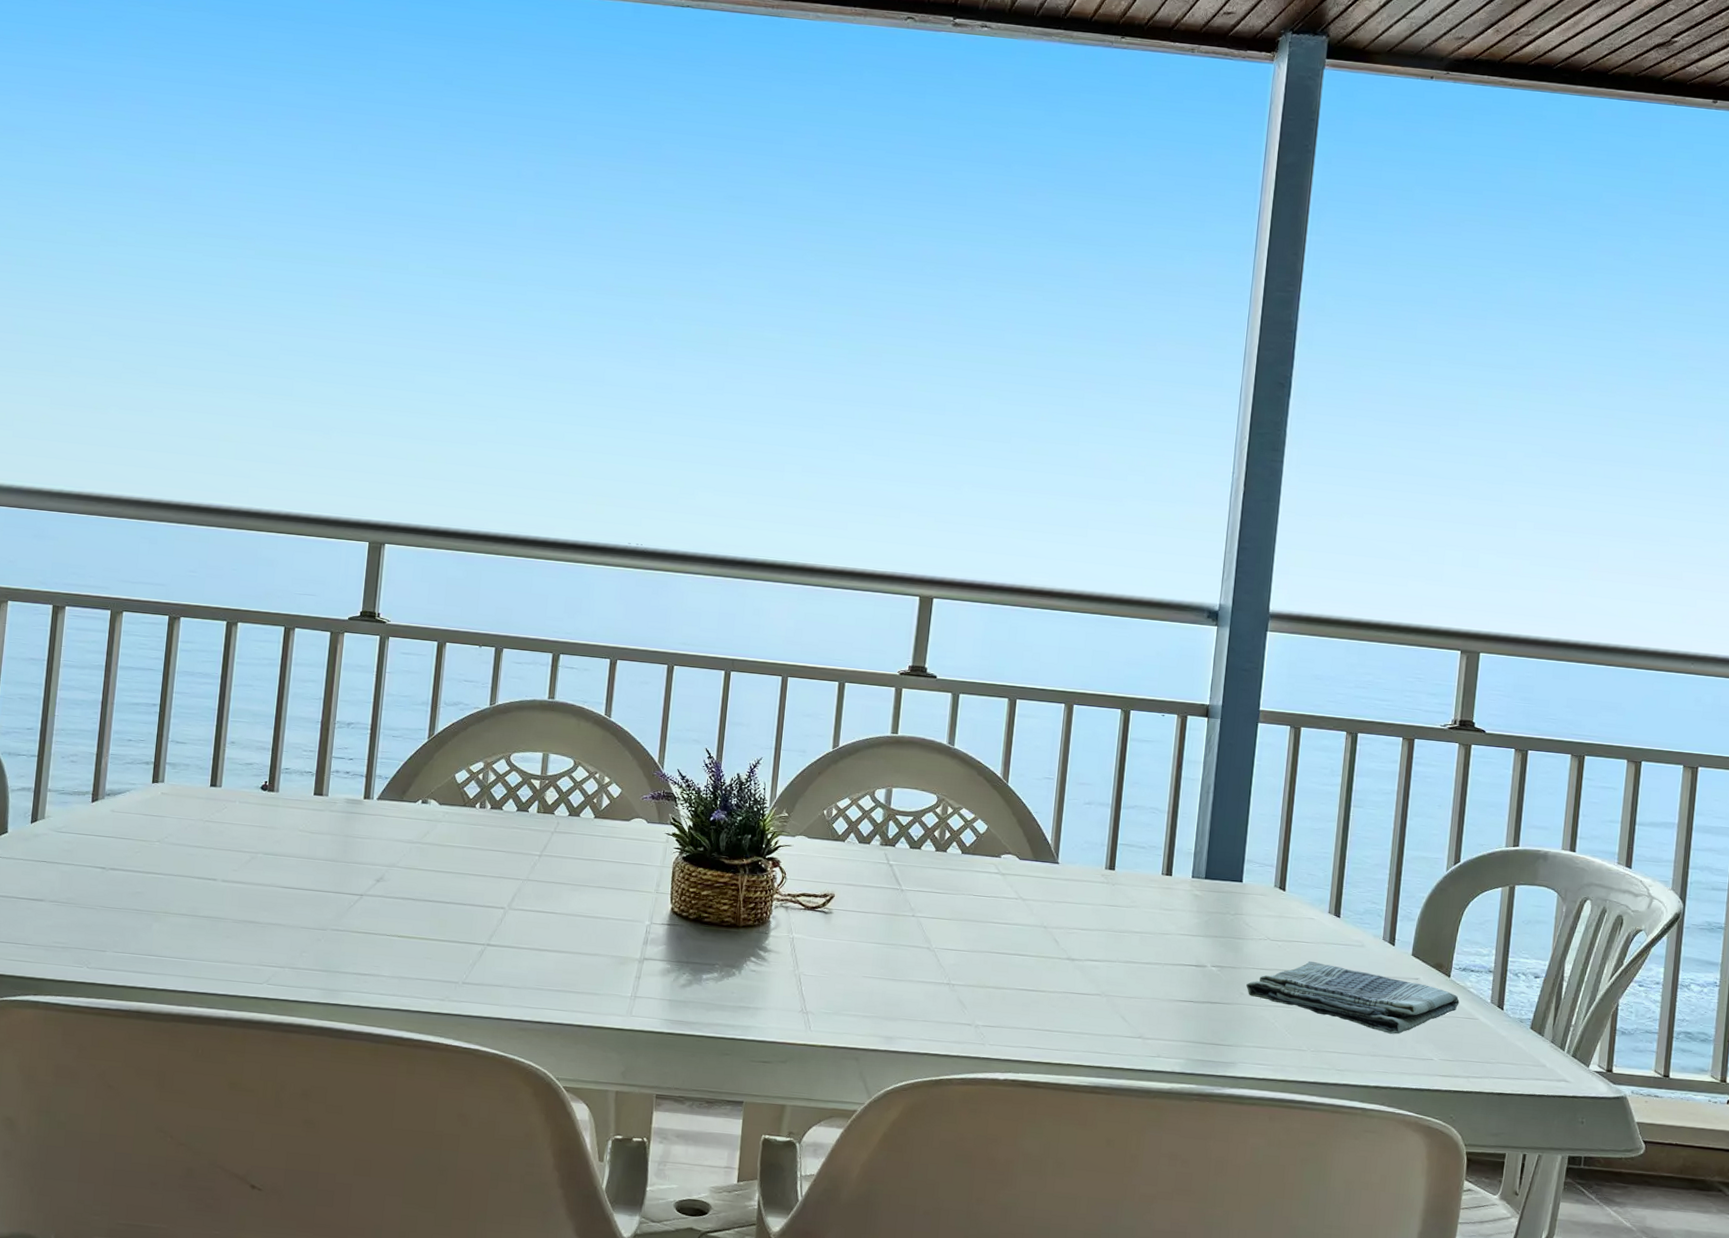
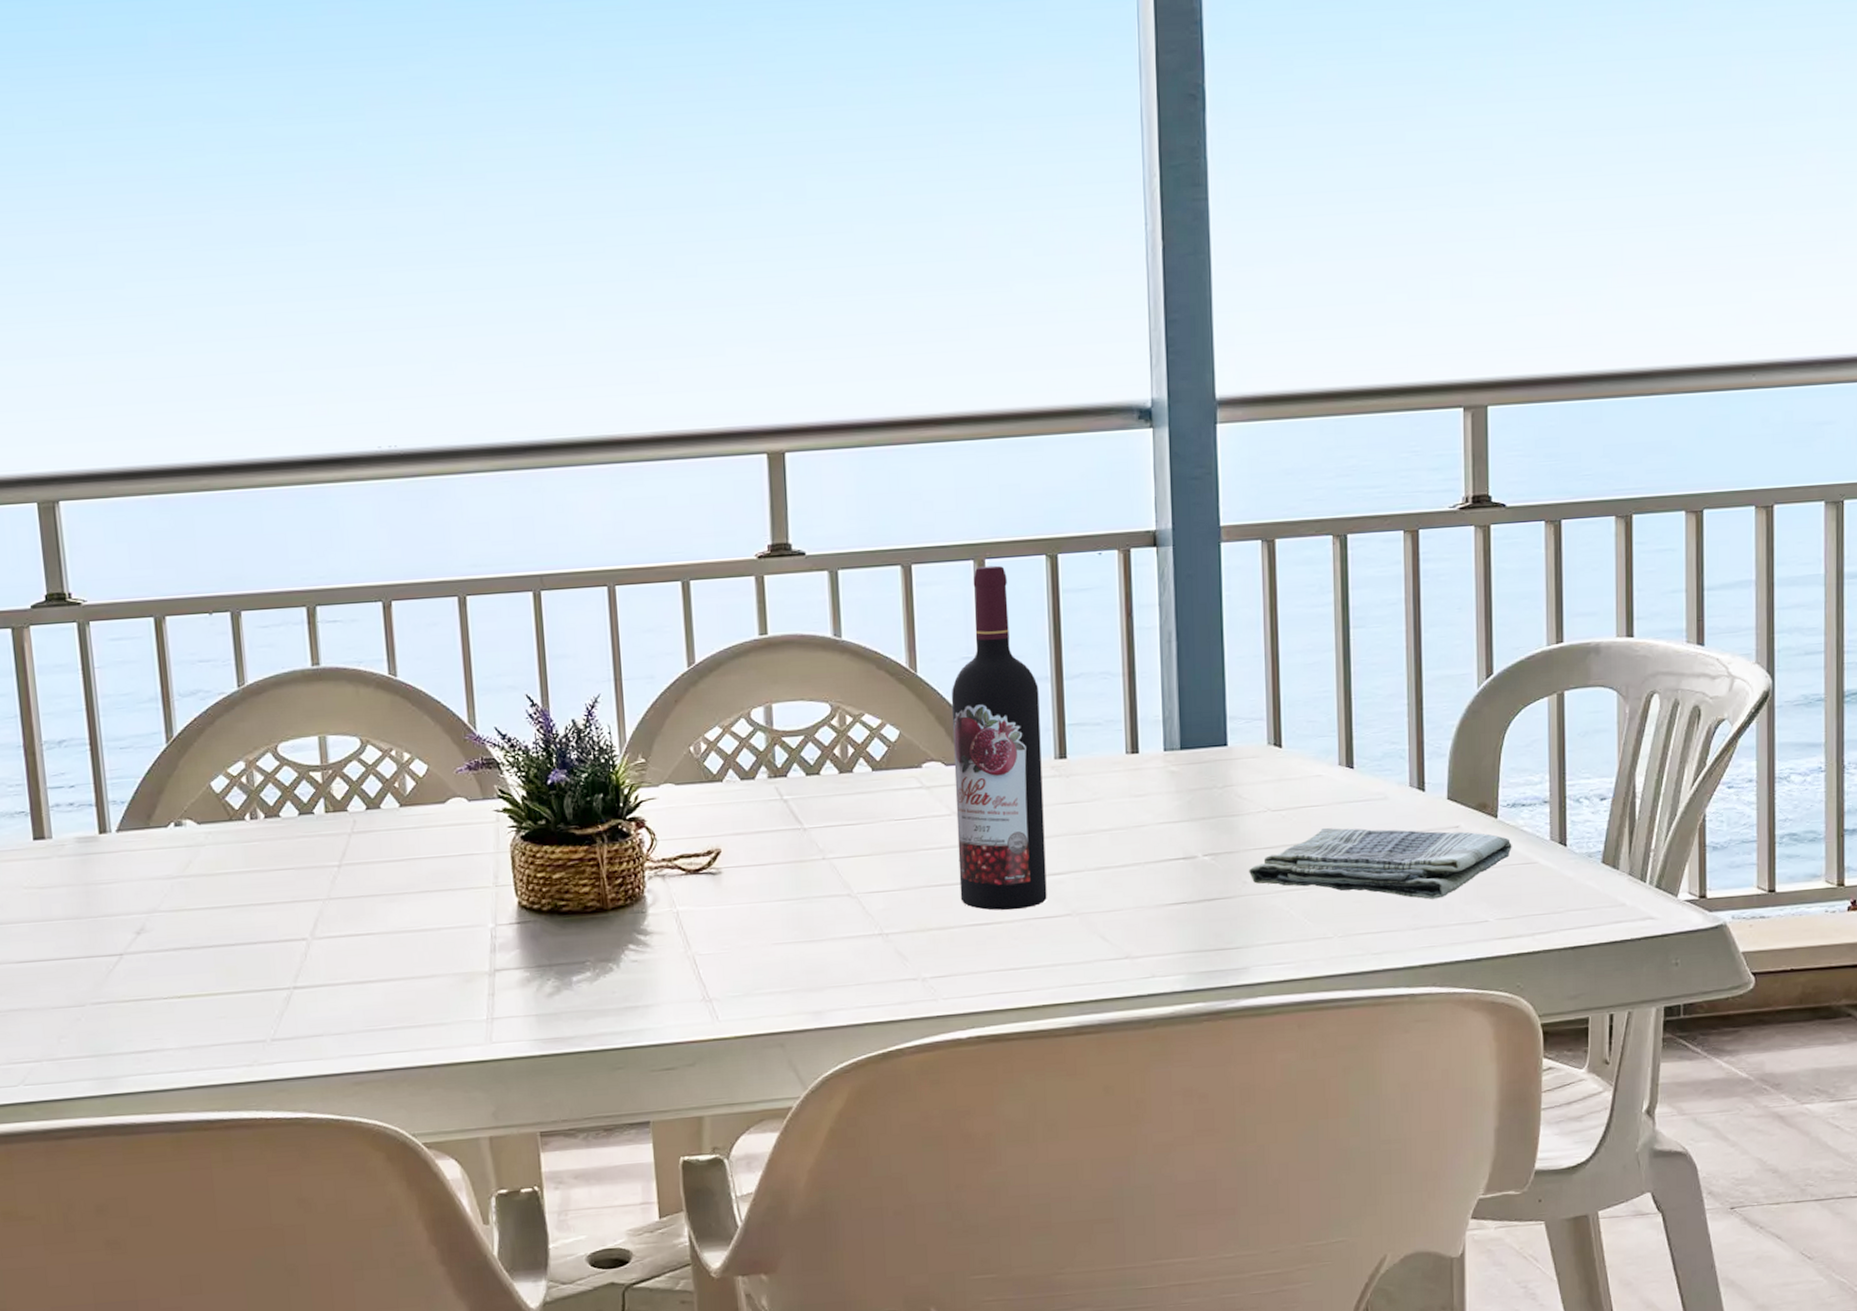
wine bottle: none [1015,709,1101,984] -> present [951,565,1047,911]

